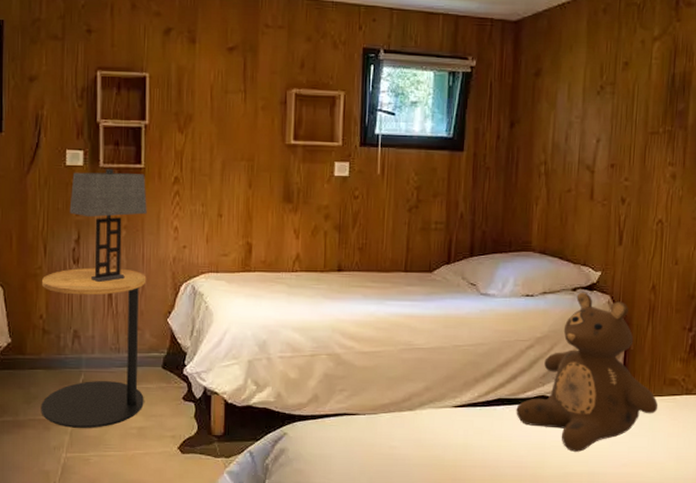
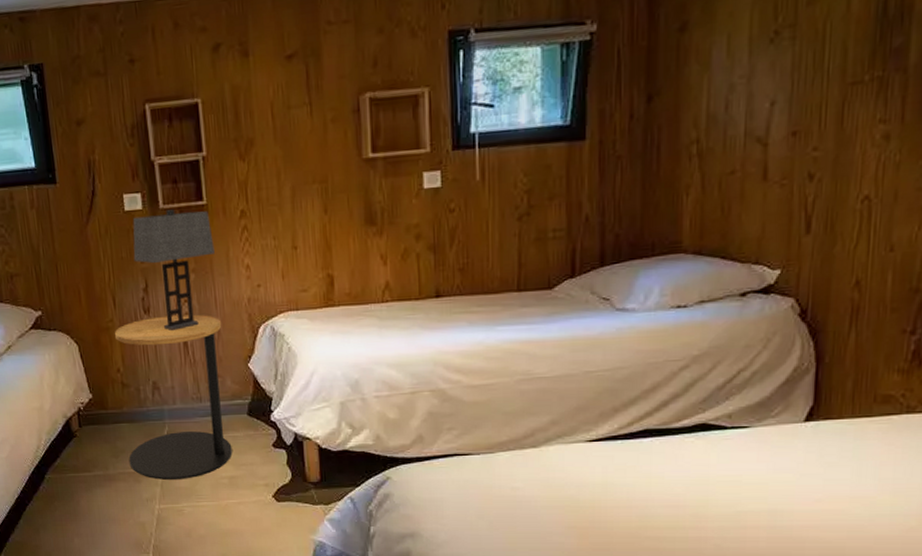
teddy bear: present [516,292,659,452] -> none [668,296,866,487]

